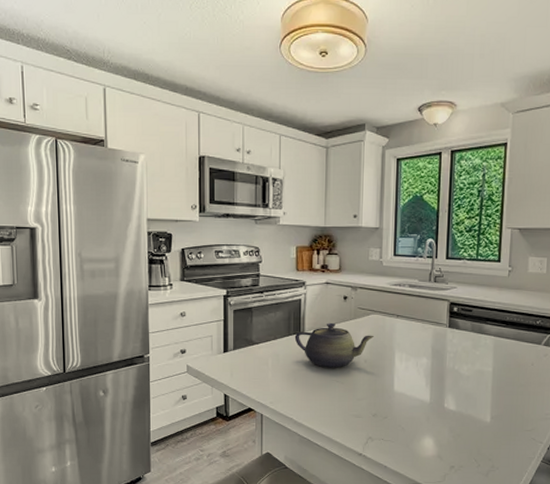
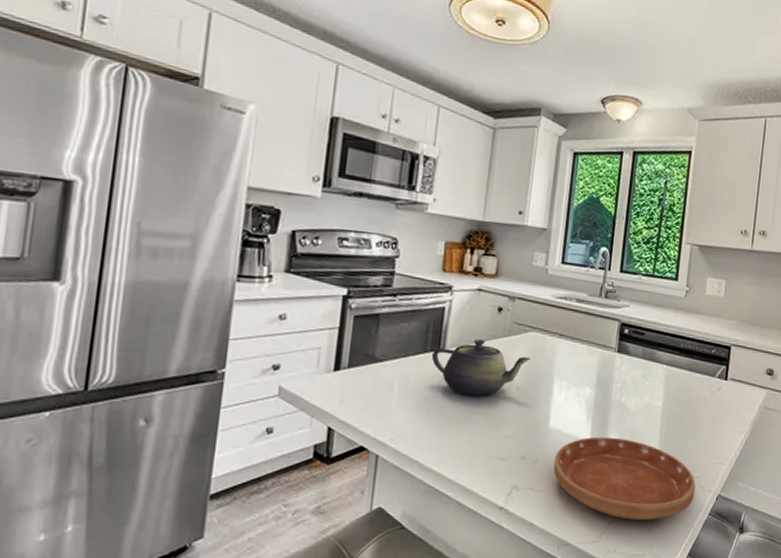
saucer: none [400,398,528,466] -> present [553,436,696,521]

